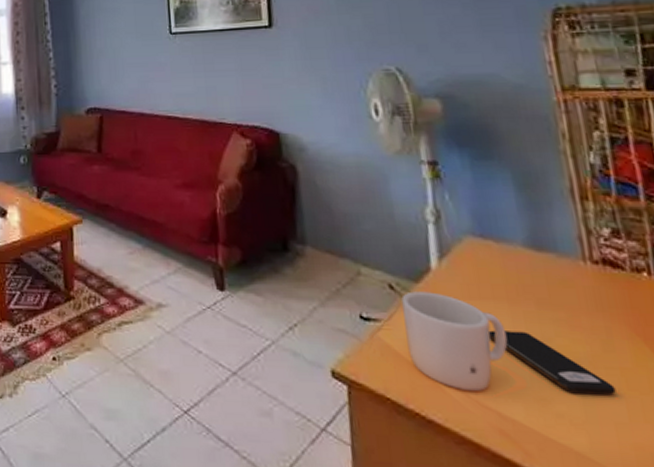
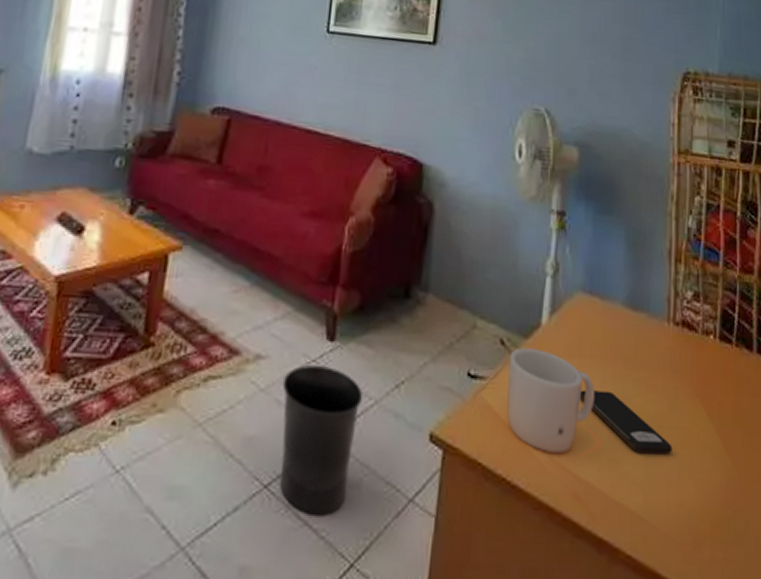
waste bin: none [184,311,260,439] -> present [279,365,363,515]

